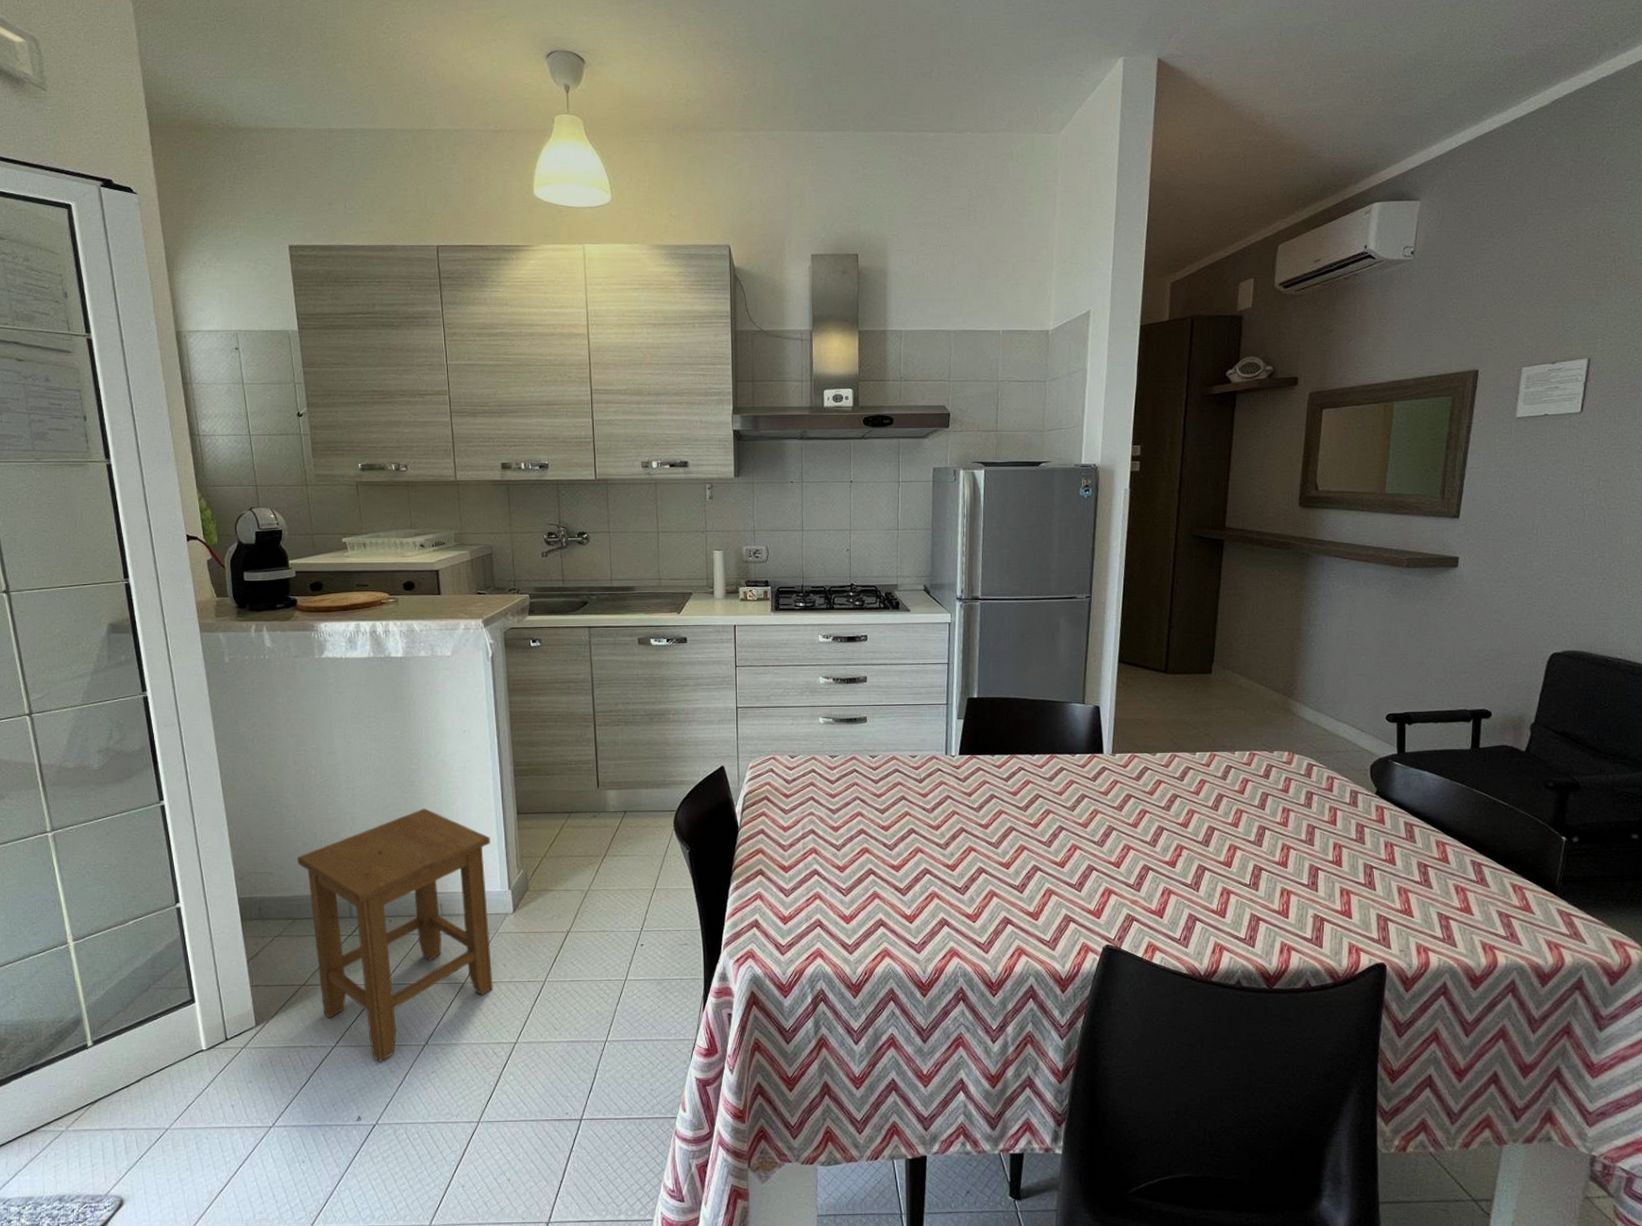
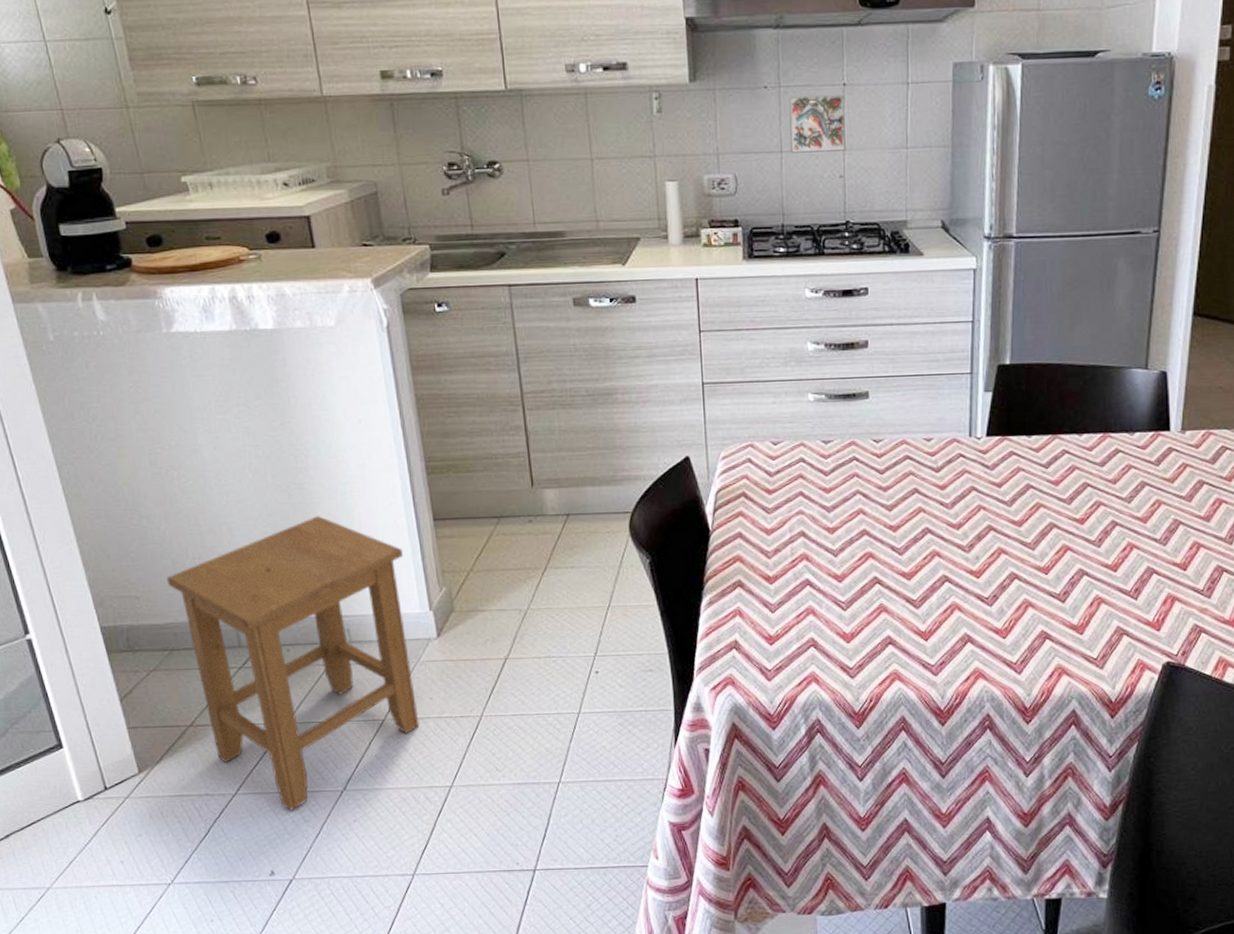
decorative tile: none [809,488,852,532] -> present [789,93,846,153]

